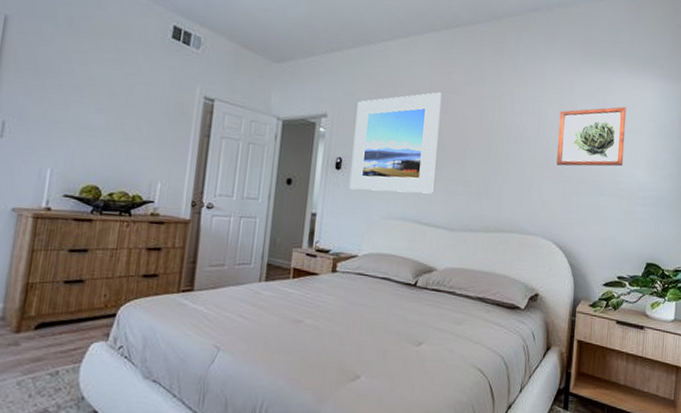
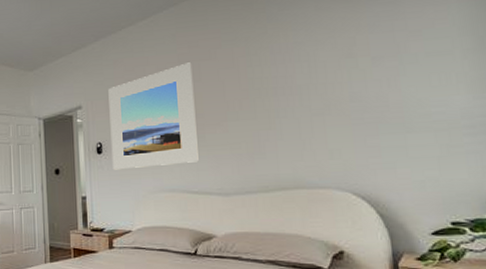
wall art: present [557,106,627,167] -> none [333,28,433,109]

